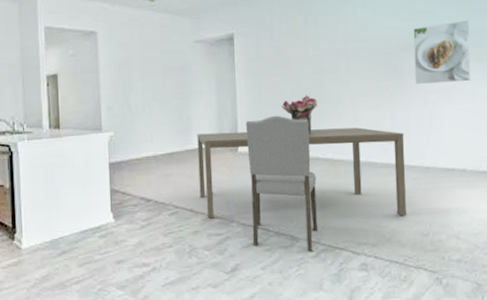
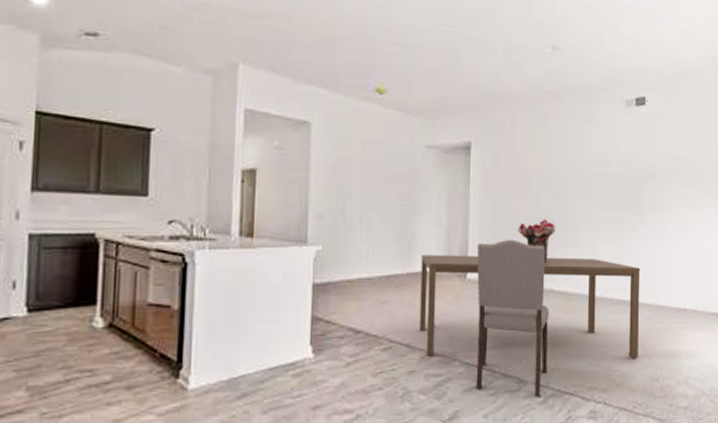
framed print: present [413,20,471,84] -> none [654,153,707,218]

